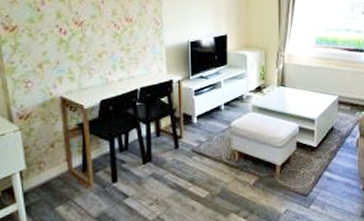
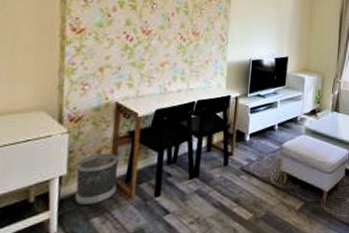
wastebasket: none [34,146,75,195] -> present [75,153,118,205]

